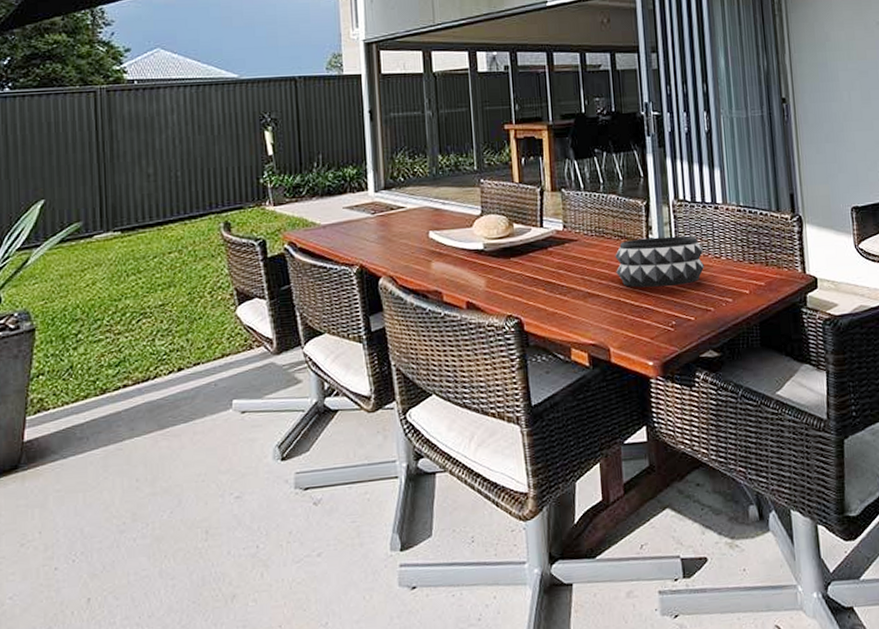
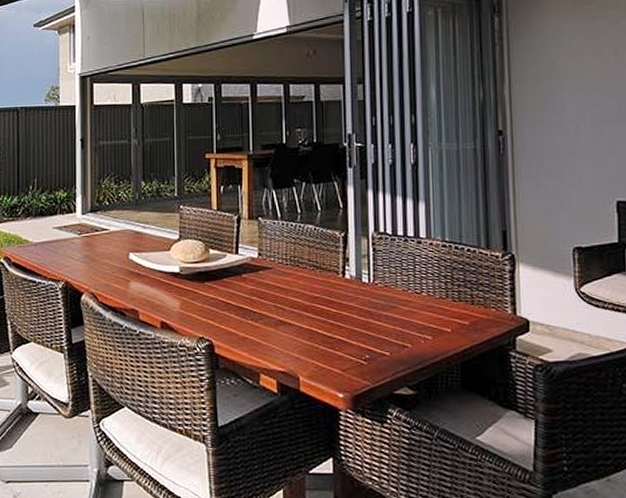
decorative bowl: present [615,236,705,288] -> none [309,269,404,320]

